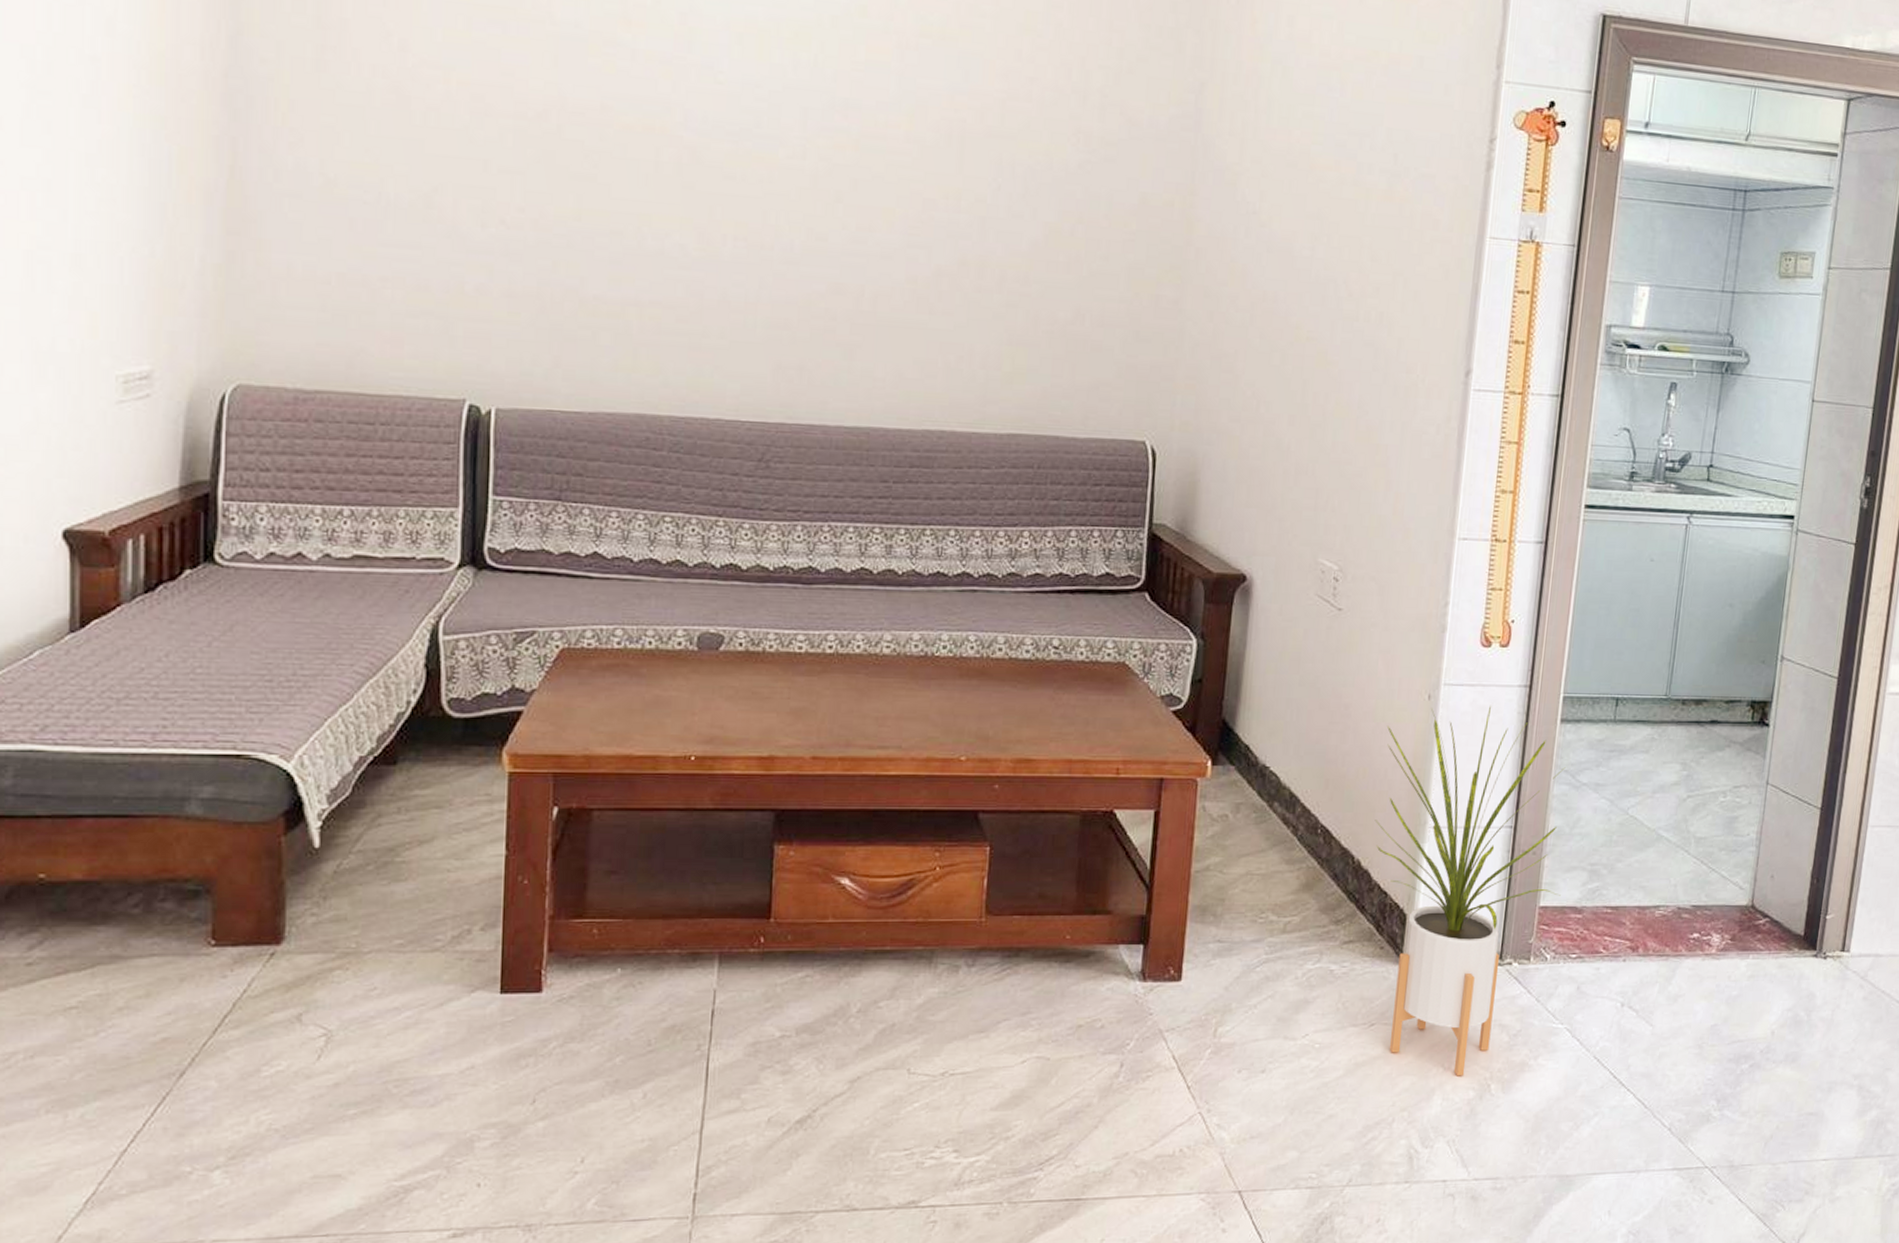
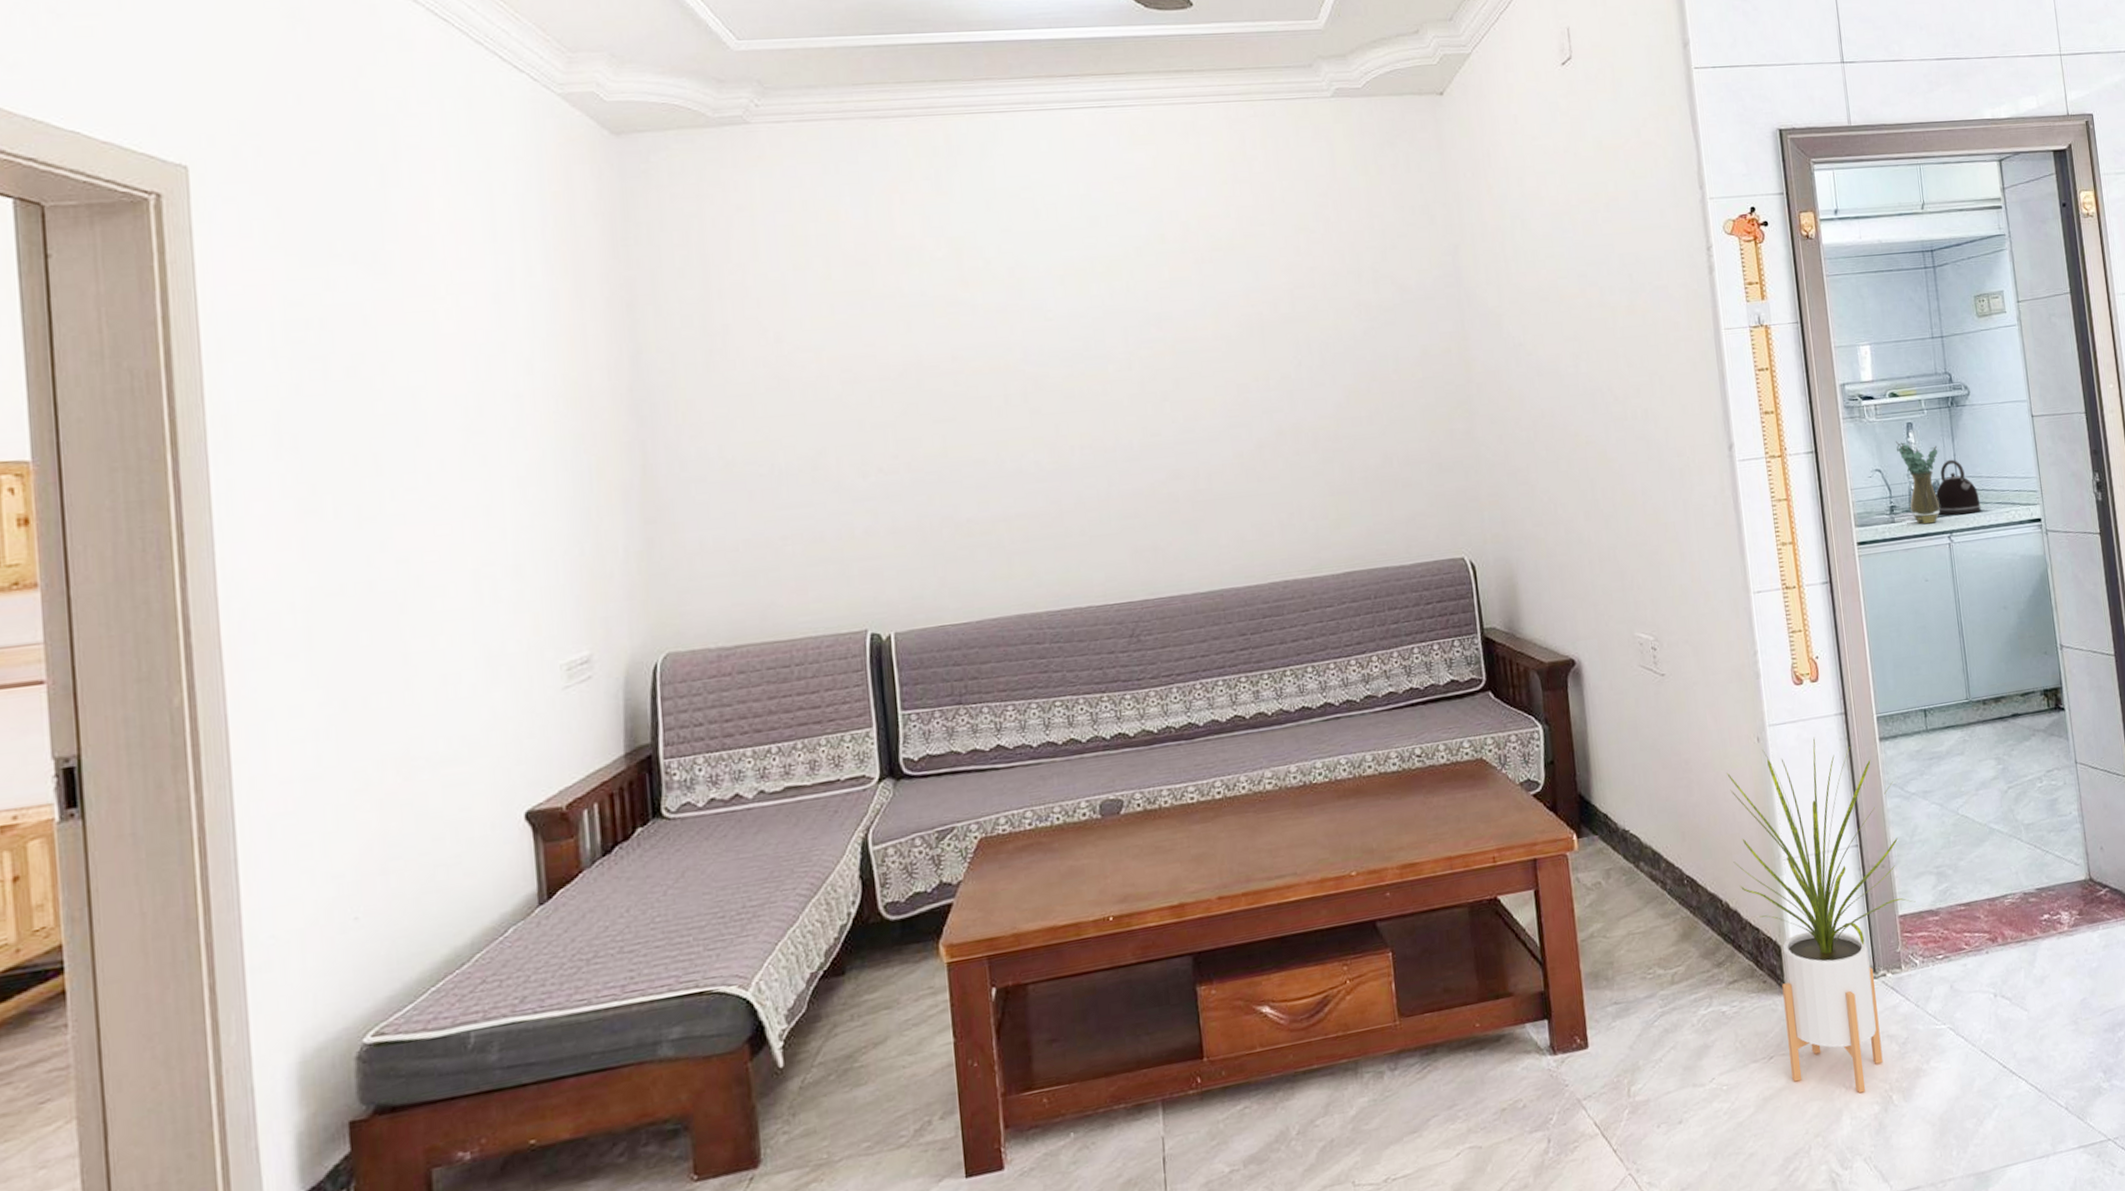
vase: none [1652,400,1699,499] -> present [1895,440,1941,525]
kettle: none [1683,432,1733,496] -> present [1935,459,1982,515]

